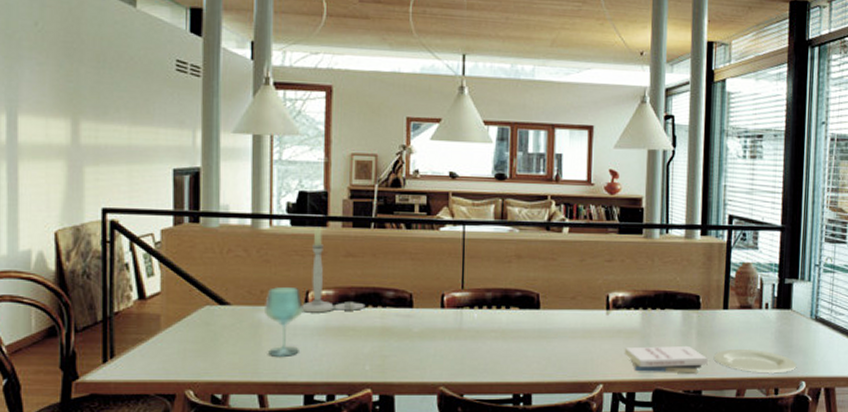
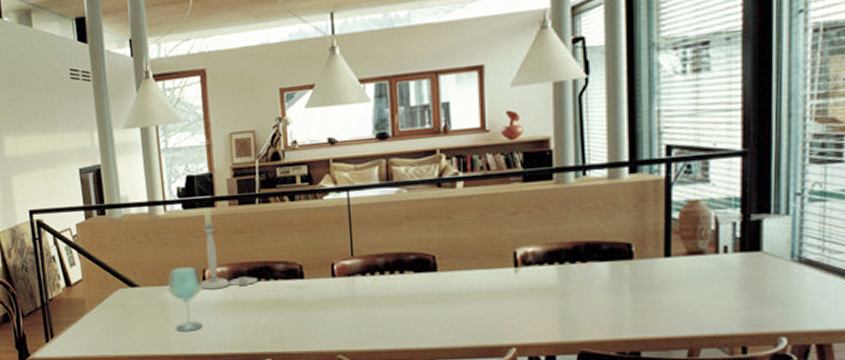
books: present [624,345,708,373] -> none [539,301,647,333]
plate: present [713,348,797,374] -> none [654,301,773,330]

